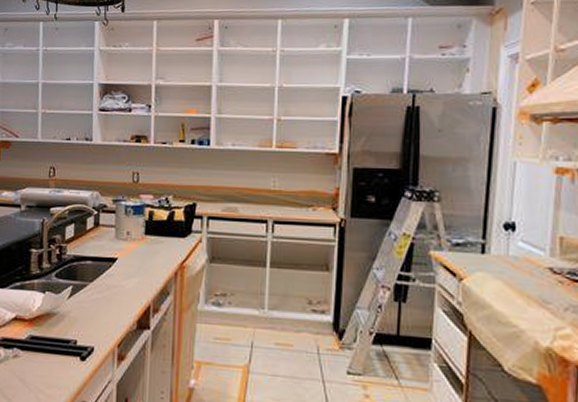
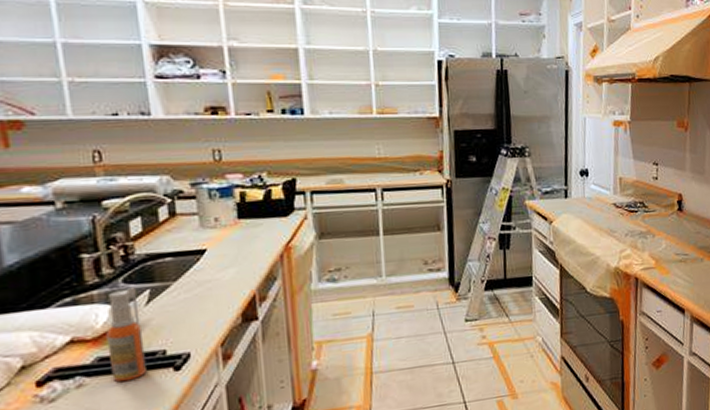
spray bottle: none [37,282,63,361] -> present [106,288,147,382]

